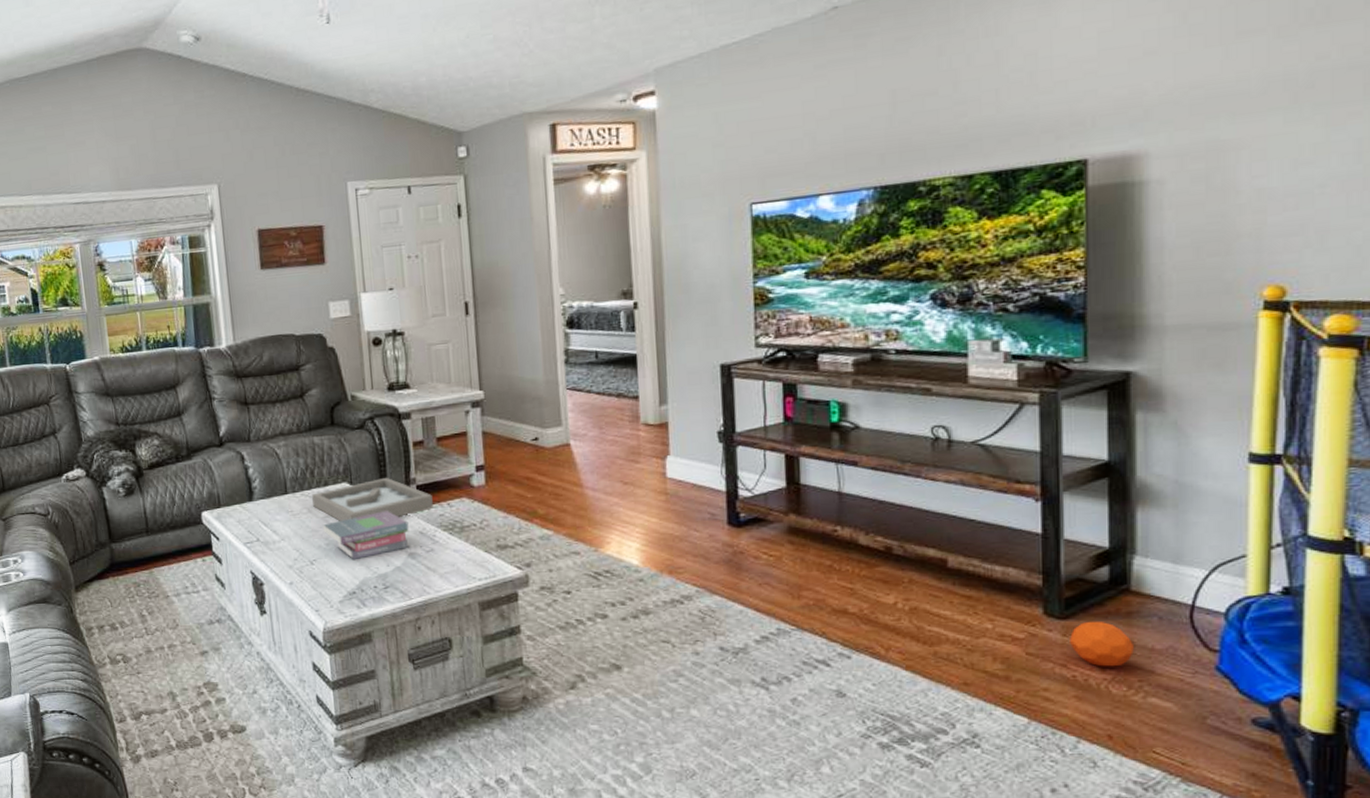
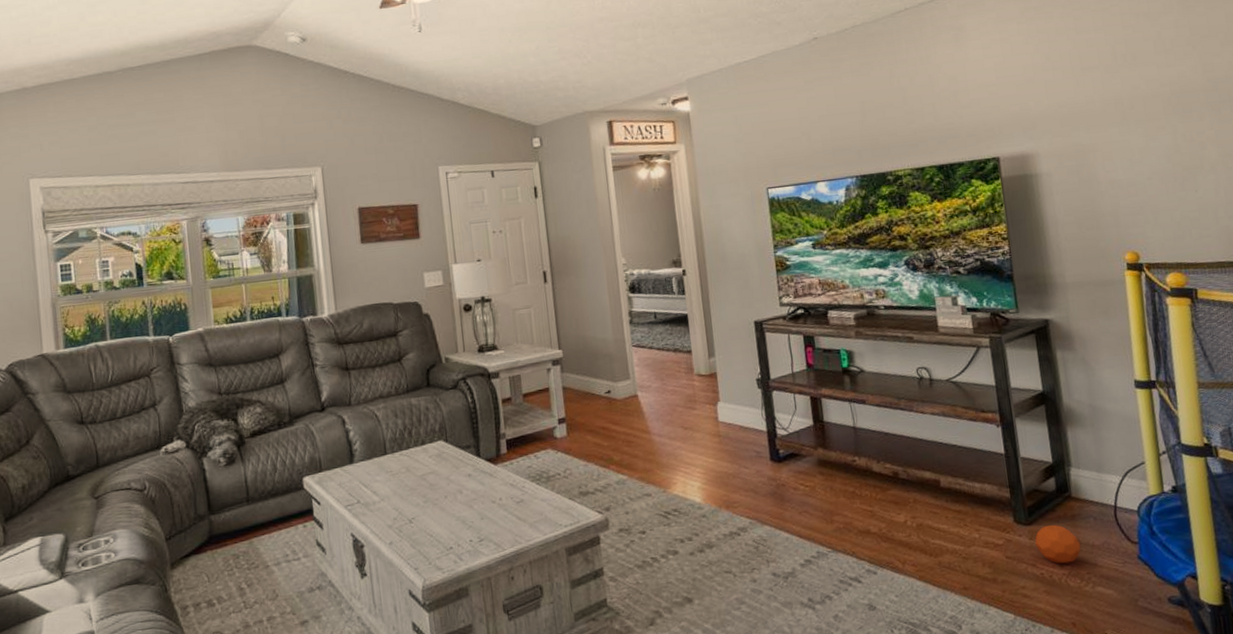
decorative tray: present [311,477,433,522] -> none [409,433,522,480]
books: present [323,511,409,561] -> none [421,465,501,516]

